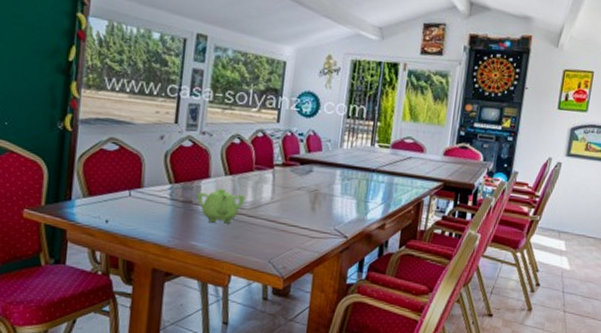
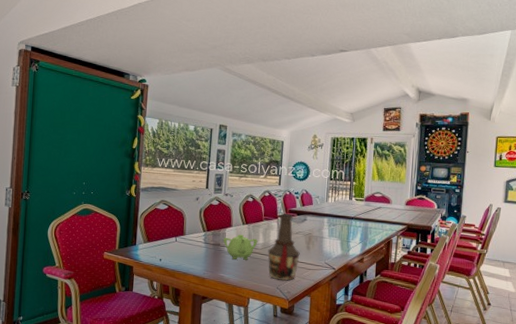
bottle: none [257,162,302,253] -> present [267,213,300,282]

